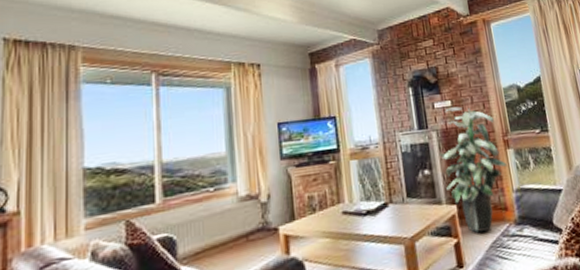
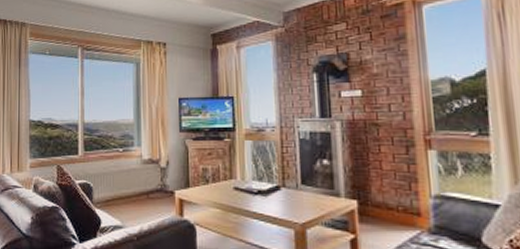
indoor plant: present [438,106,507,233] -> none [341,97,426,234]

